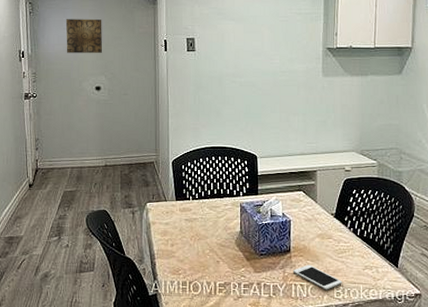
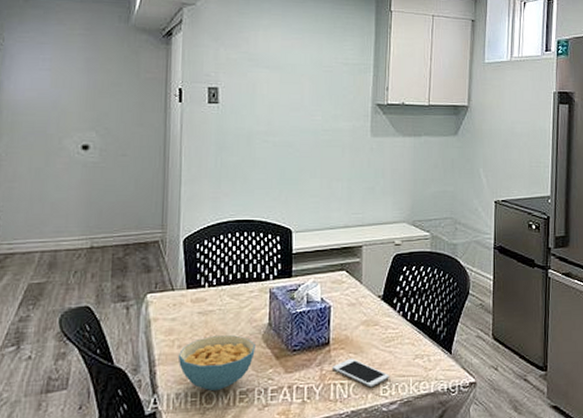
wall art: present [65,19,103,53] -> none [42,57,96,102]
cereal bowl: none [171,239,230,282] -> present [178,335,255,392]

